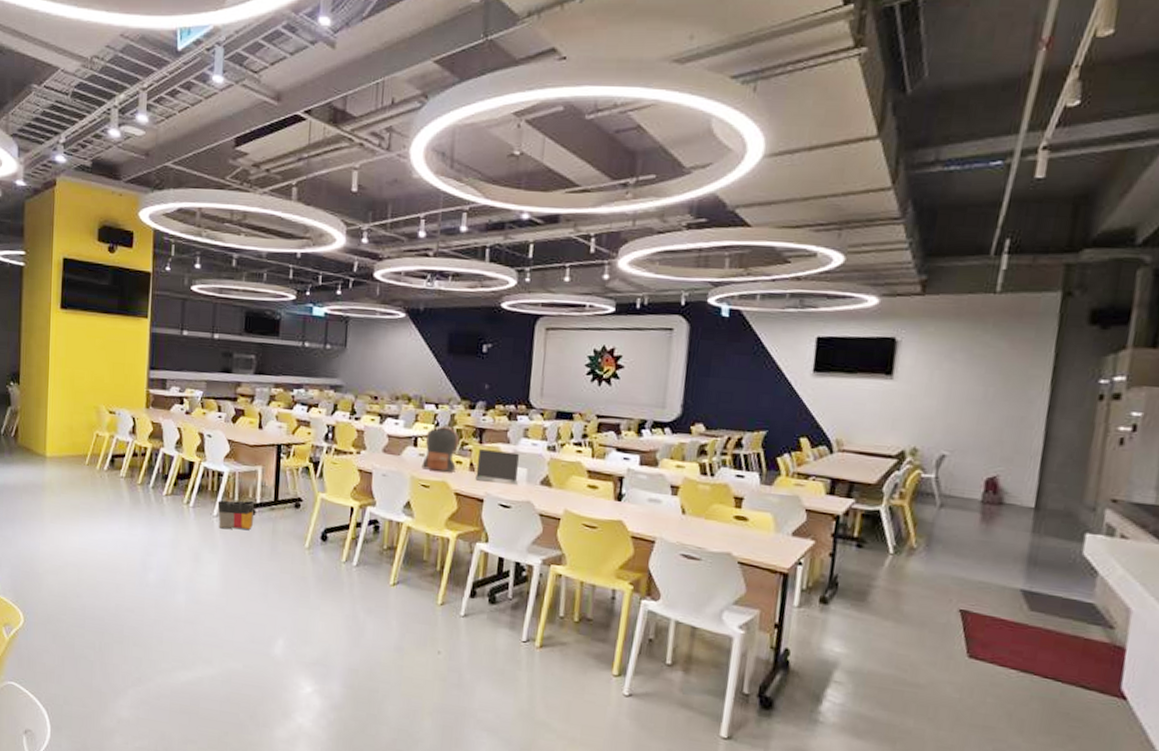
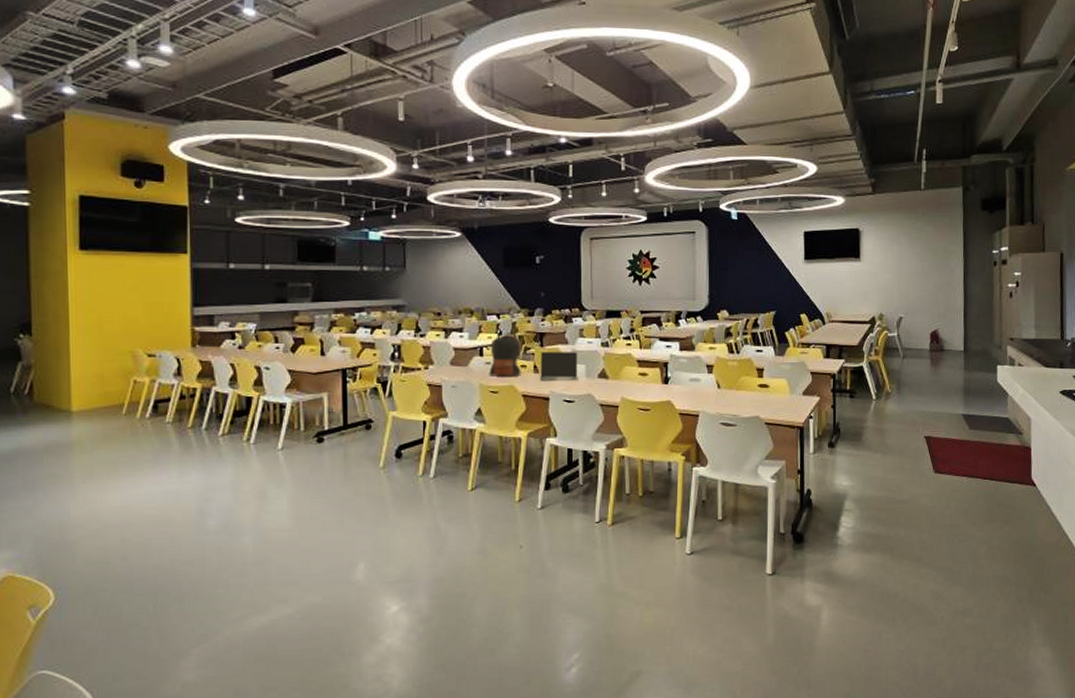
tote bag: present [217,500,255,530] -> none [281,428,323,462]

